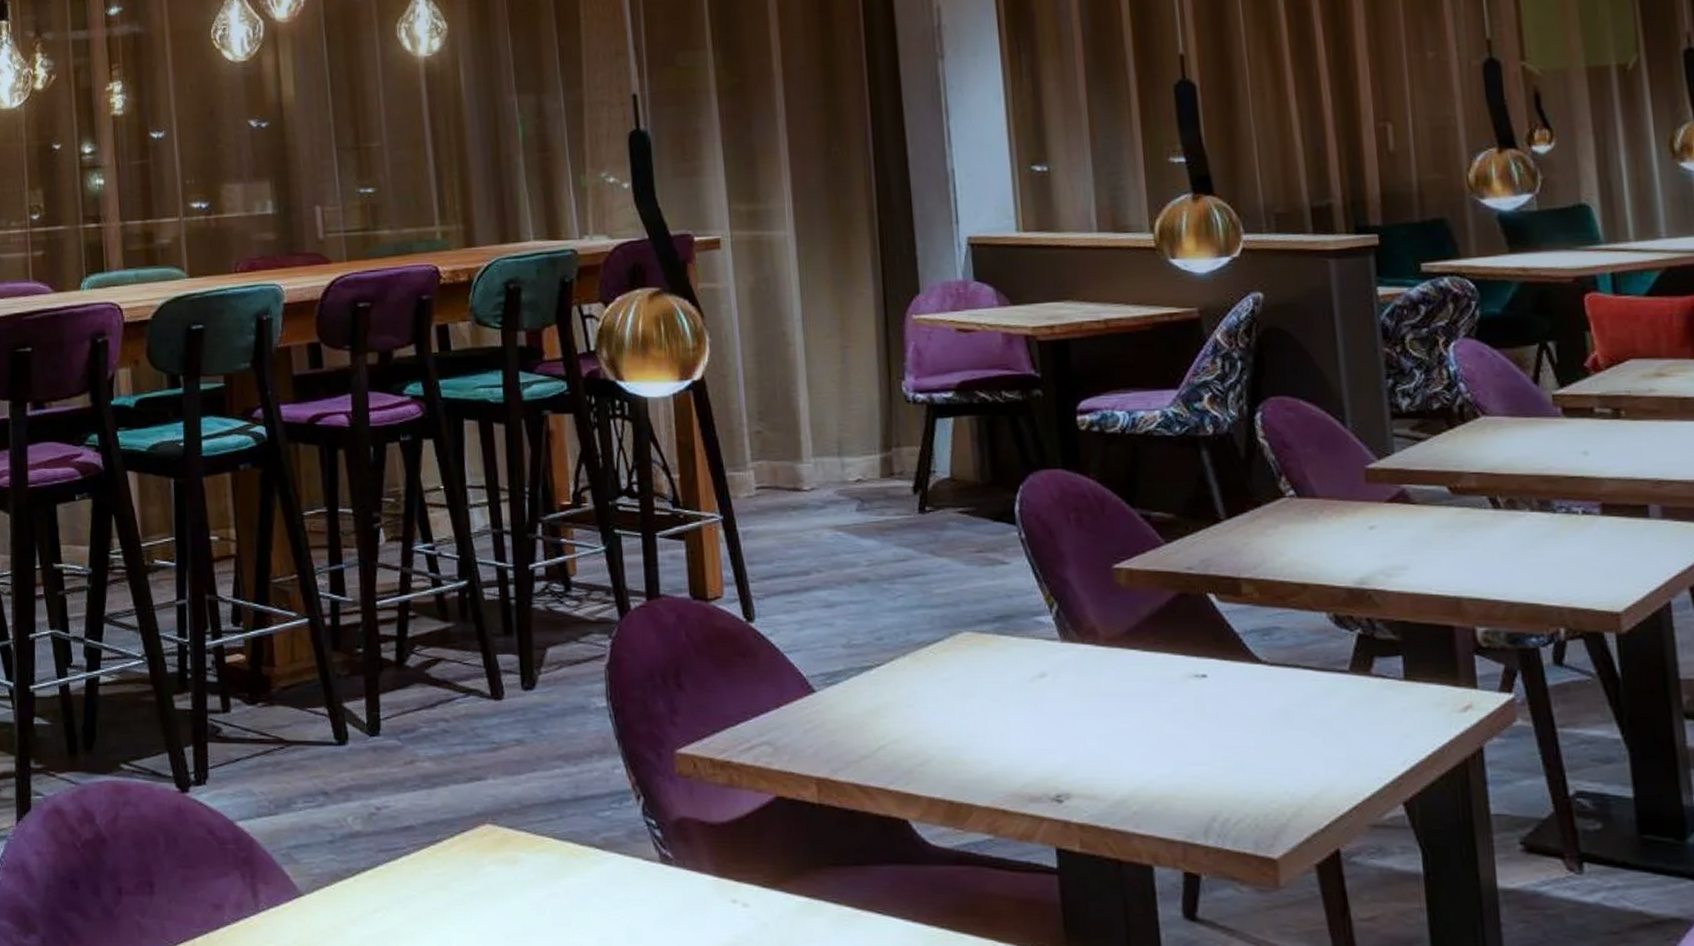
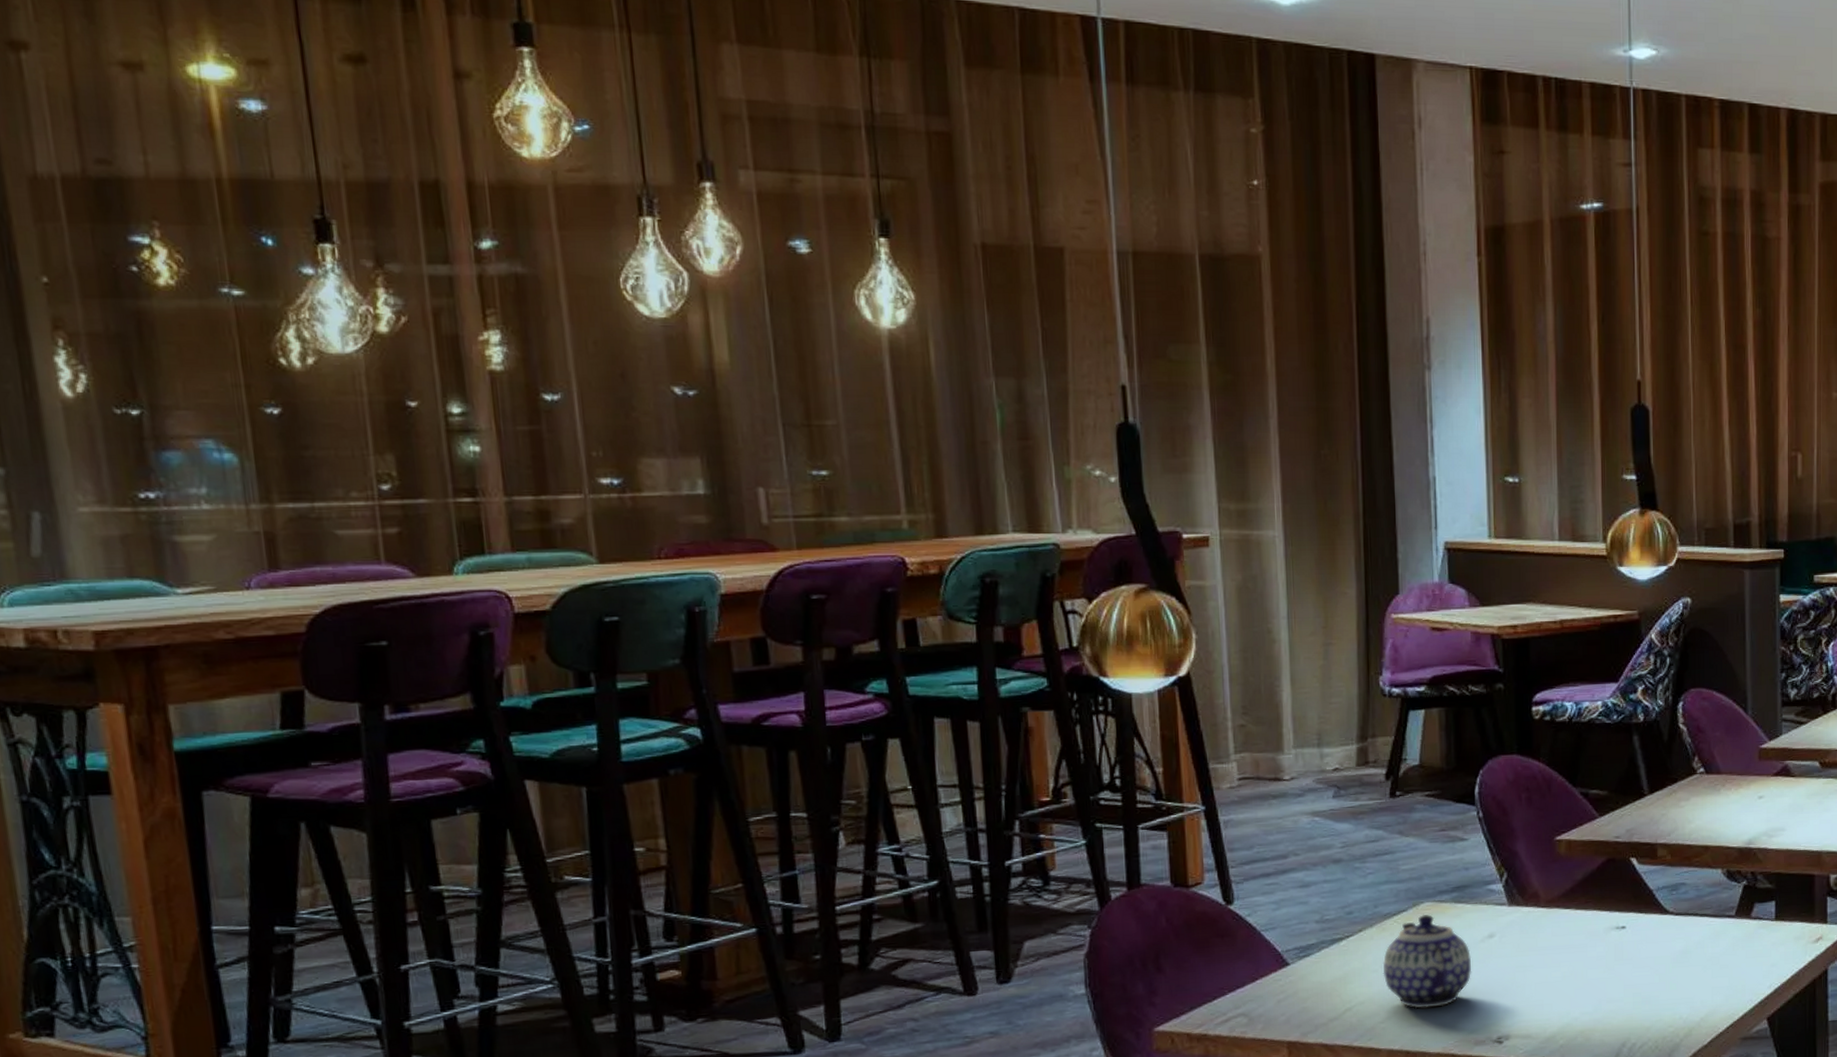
teapot: none [918,645,1022,753] -> present [1382,914,1472,1009]

